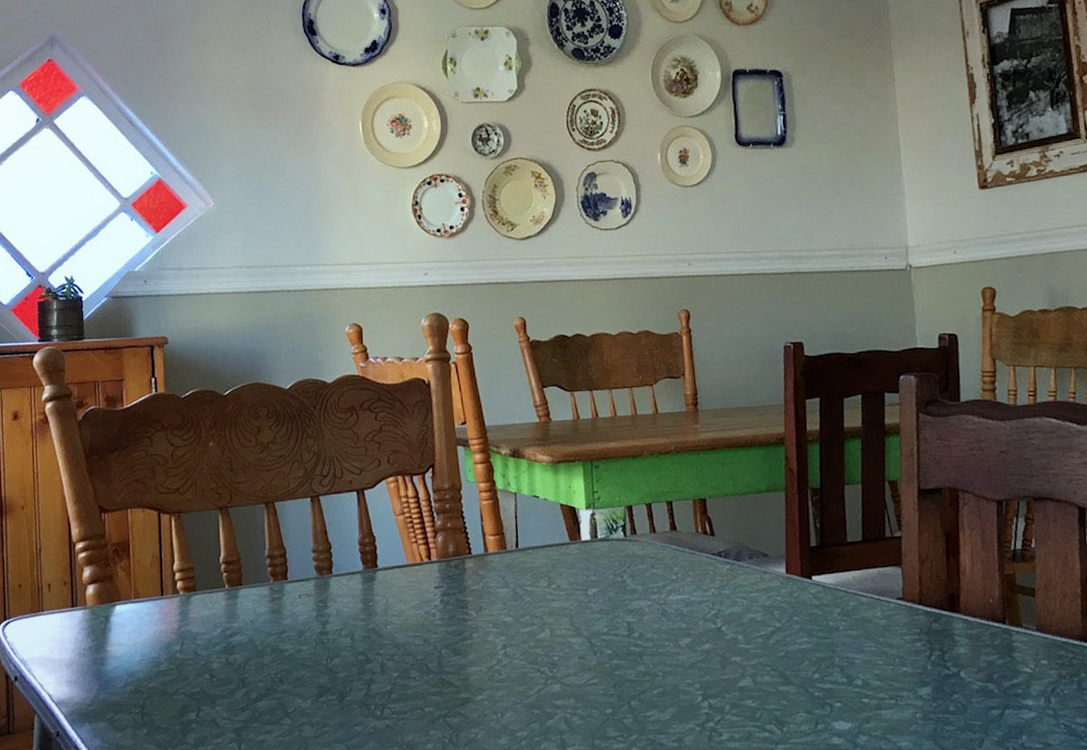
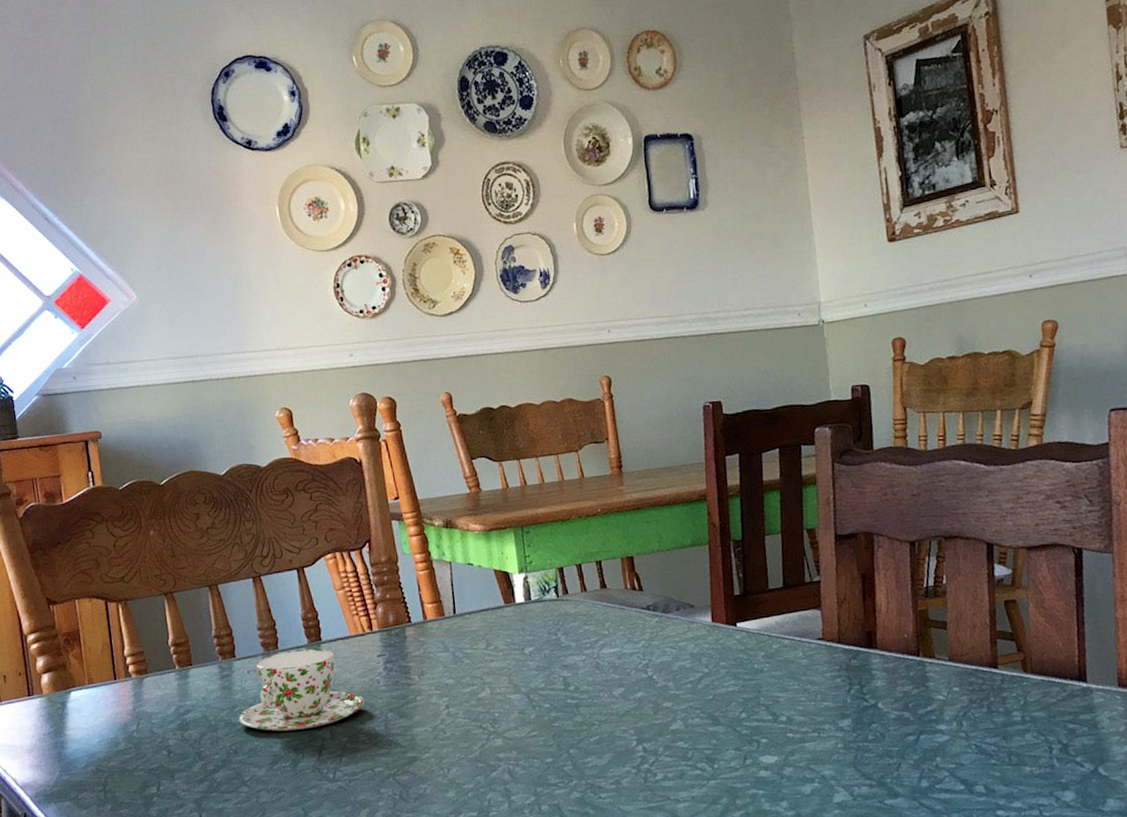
teacup: none [286,576,418,662] -> present [238,648,365,732]

